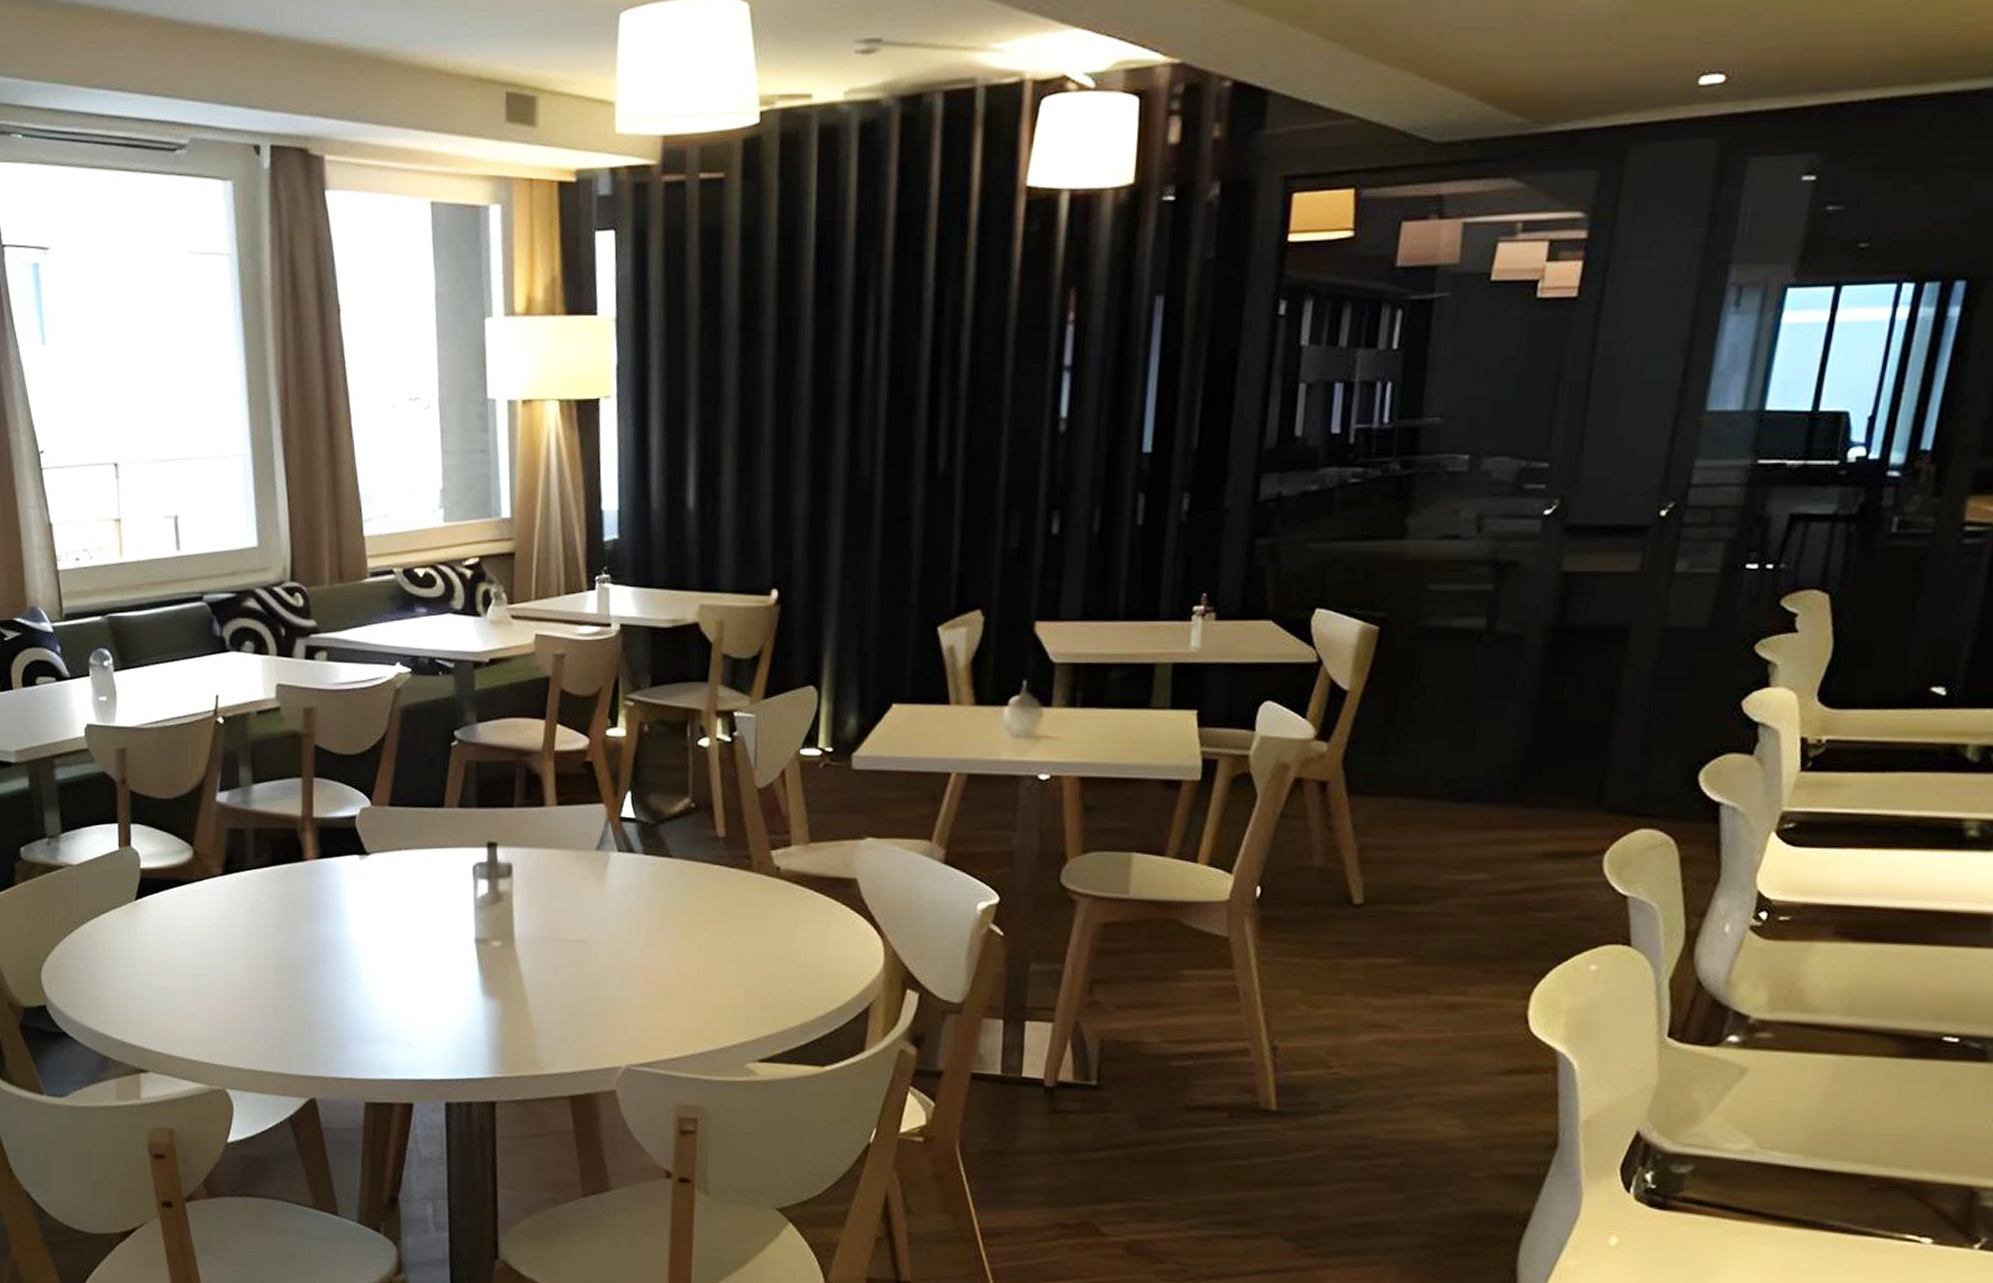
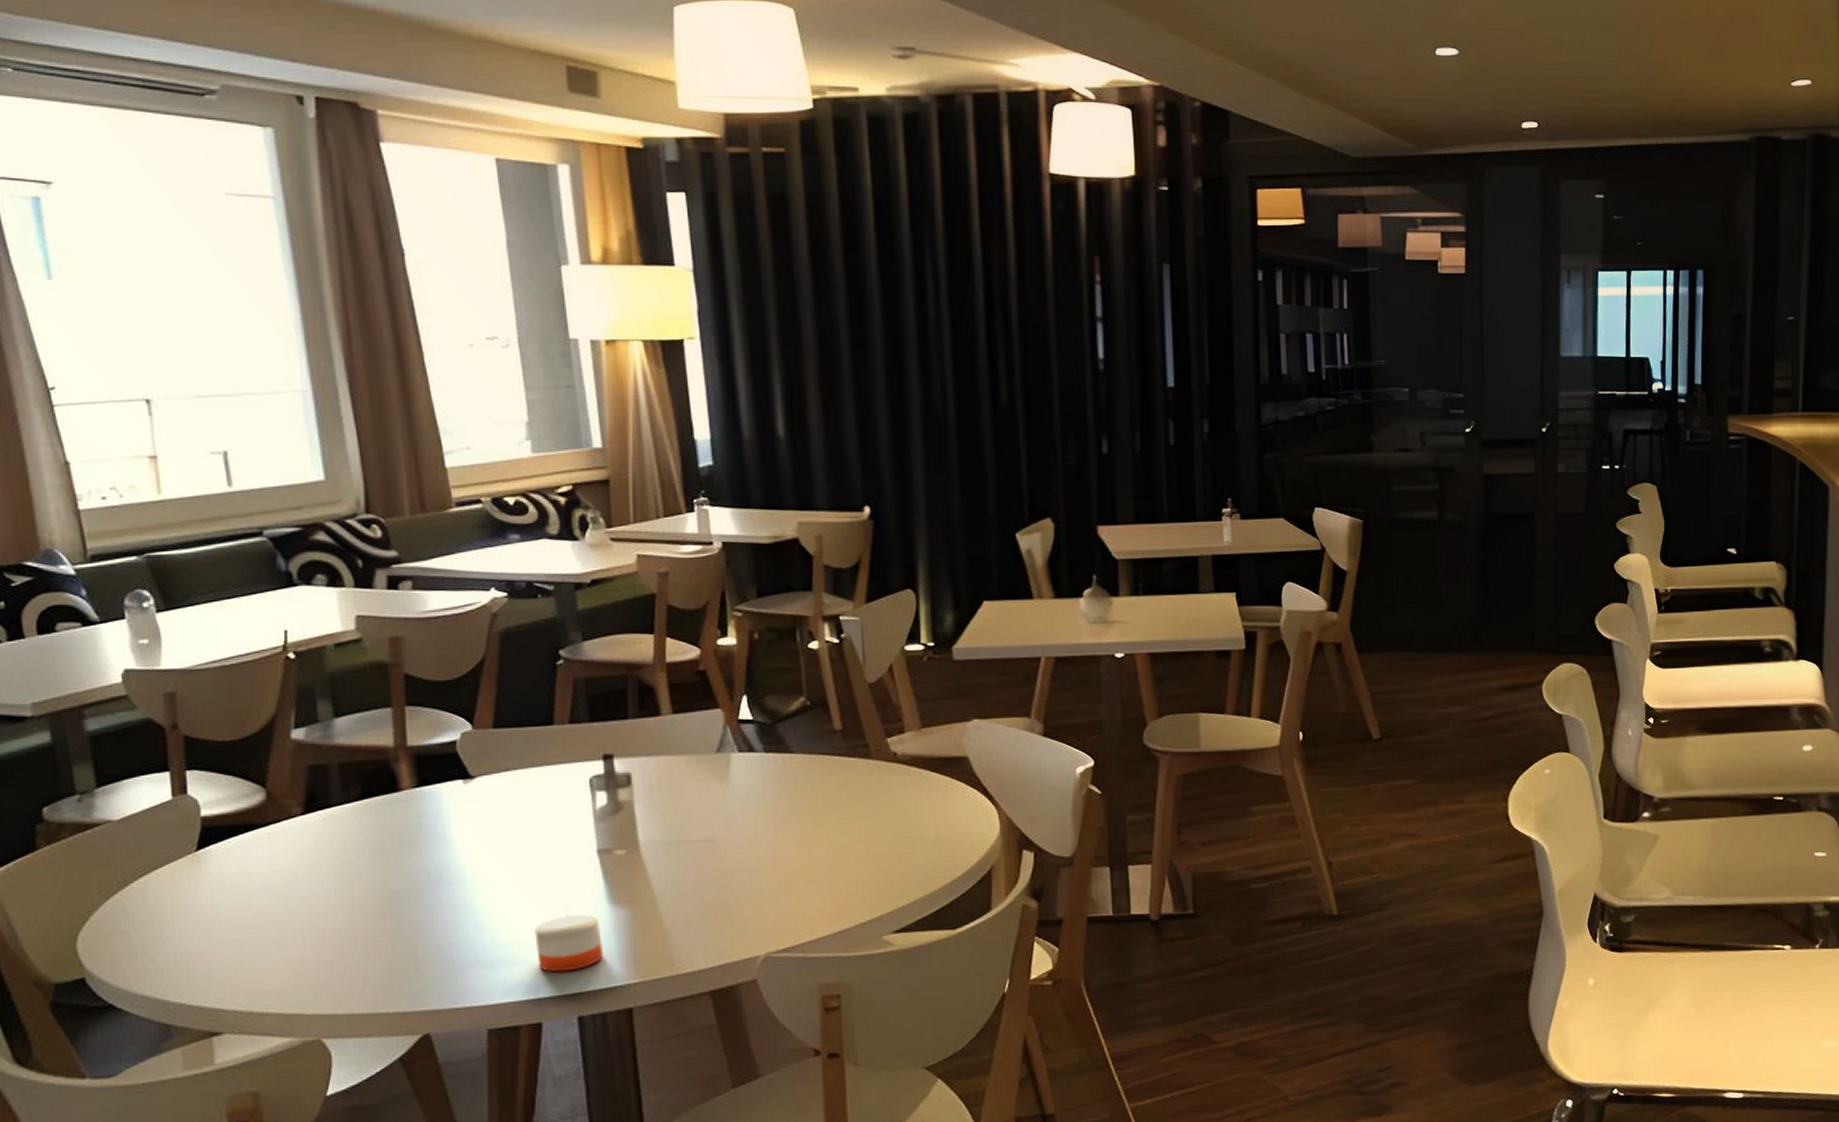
candle: none [412,999,473,1057] -> present [534,913,603,973]

